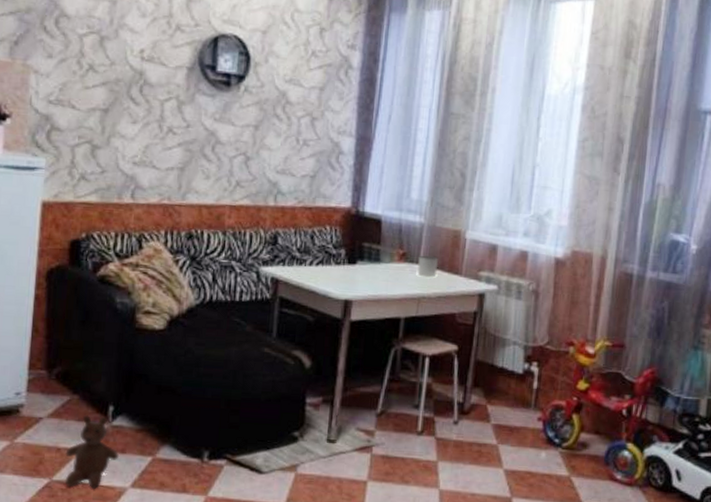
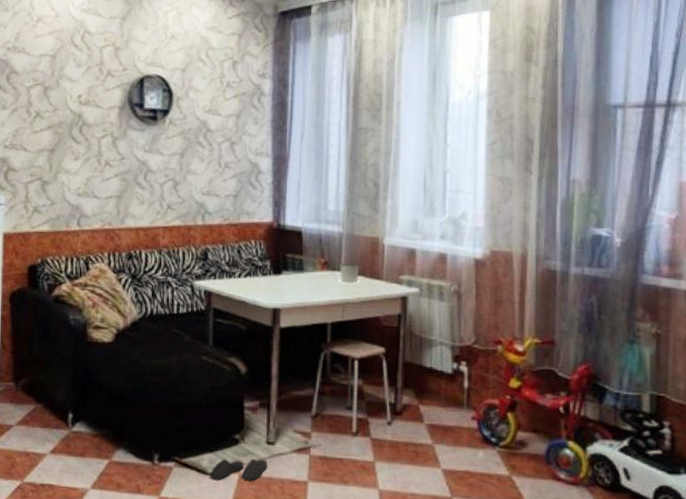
stuffed animal: present [64,415,120,489] -> none [33,422,80,490]
slippers: none [263,456,328,480] -> present [209,458,269,480]

